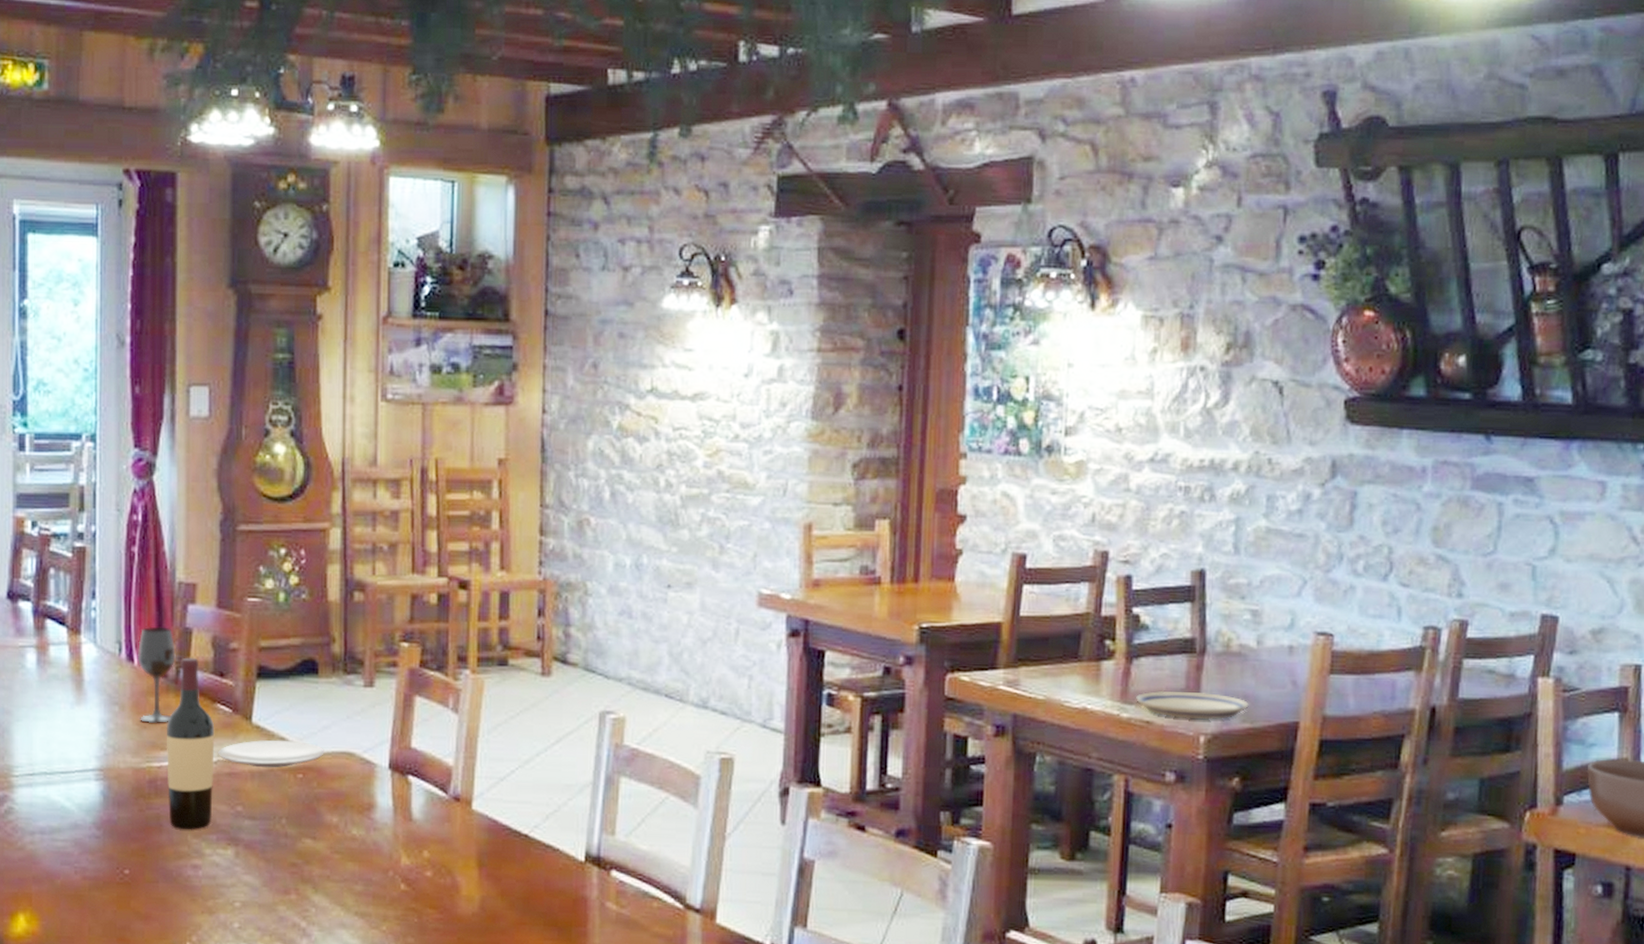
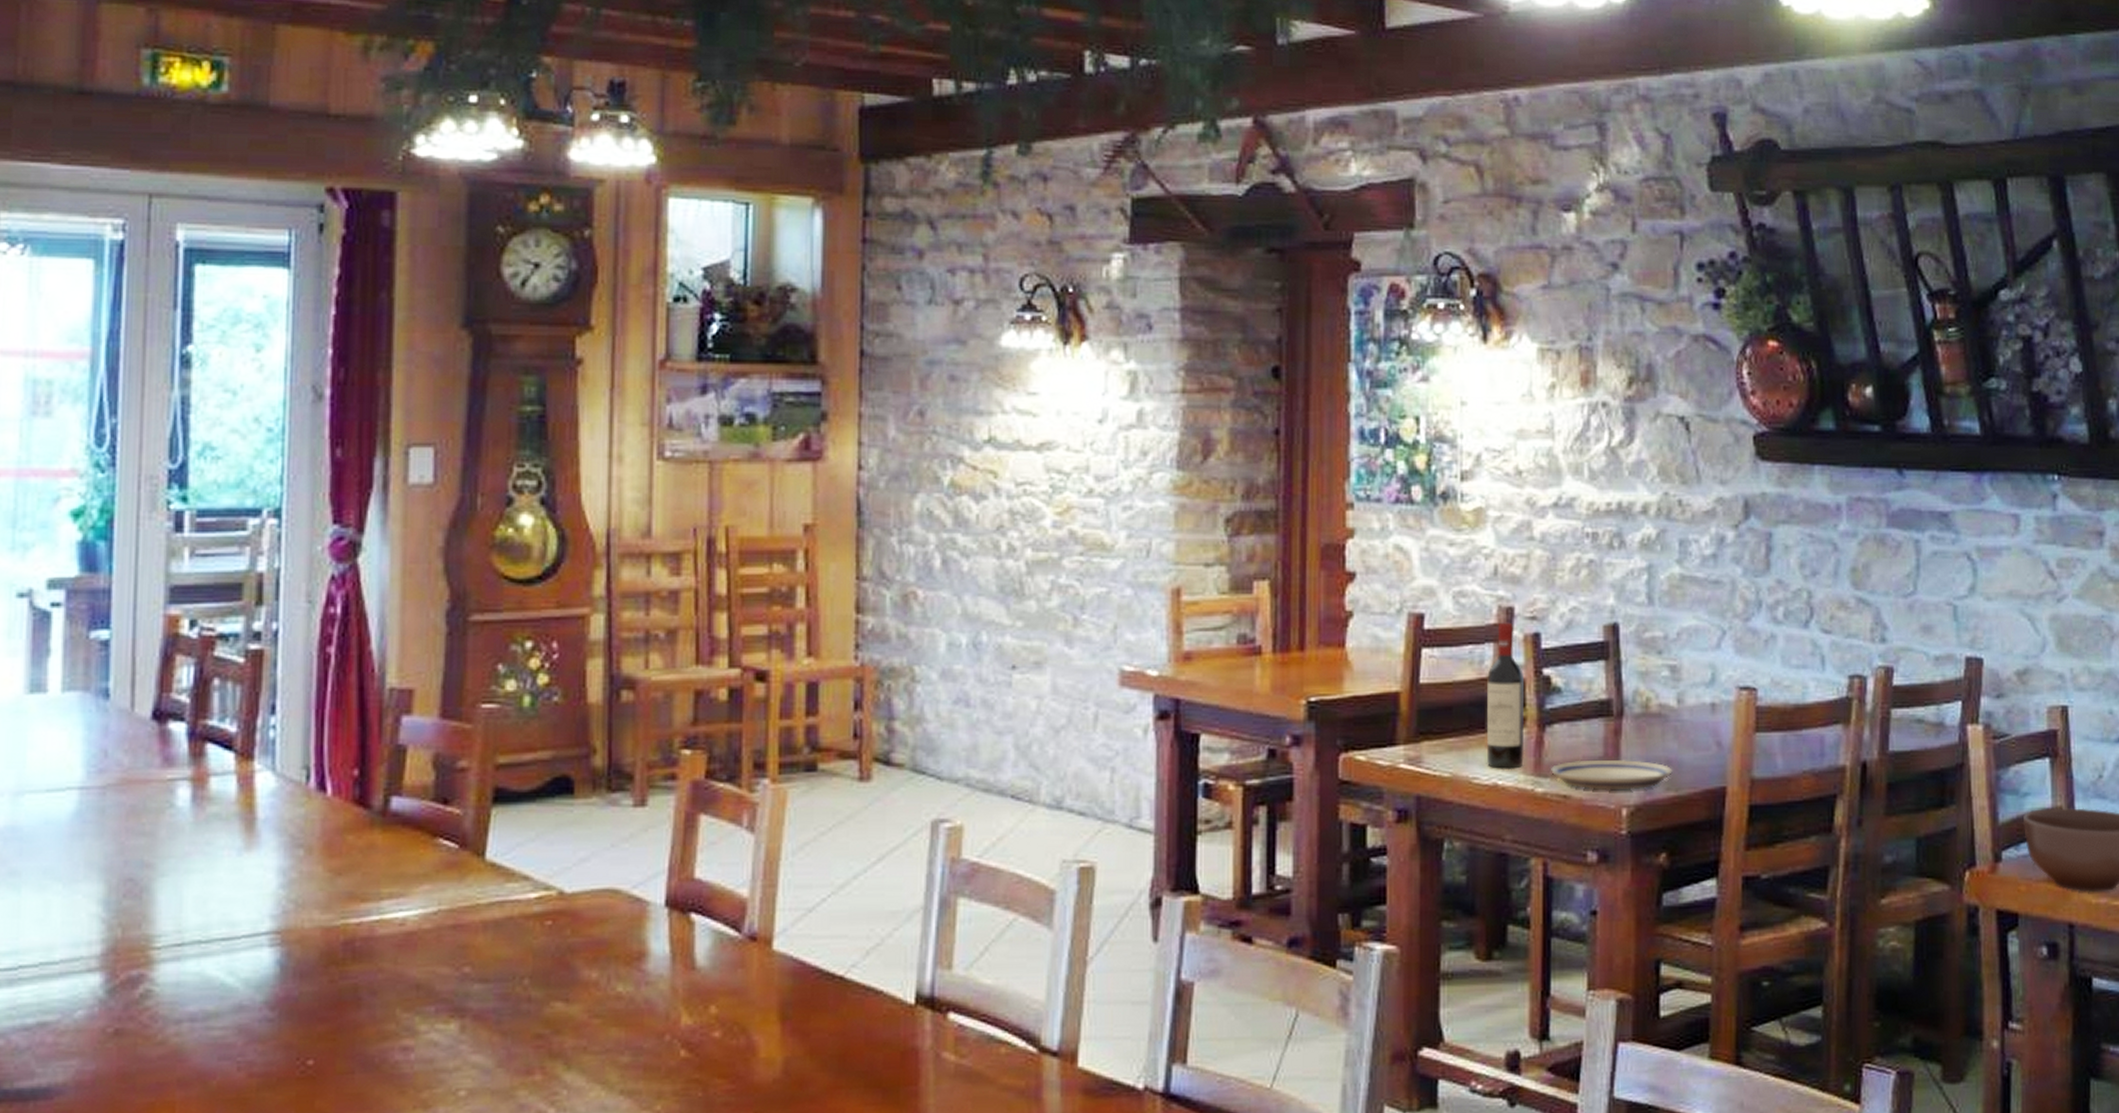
wine glass: present [138,627,176,724] -> none [332,746,384,869]
wine bottle: present [166,657,215,830] -> none [368,782,435,1002]
plate: present [218,740,324,768] -> none [439,879,581,916]
wine bottle: none [1078,564,1115,696] -> present [1486,622,1525,770]

